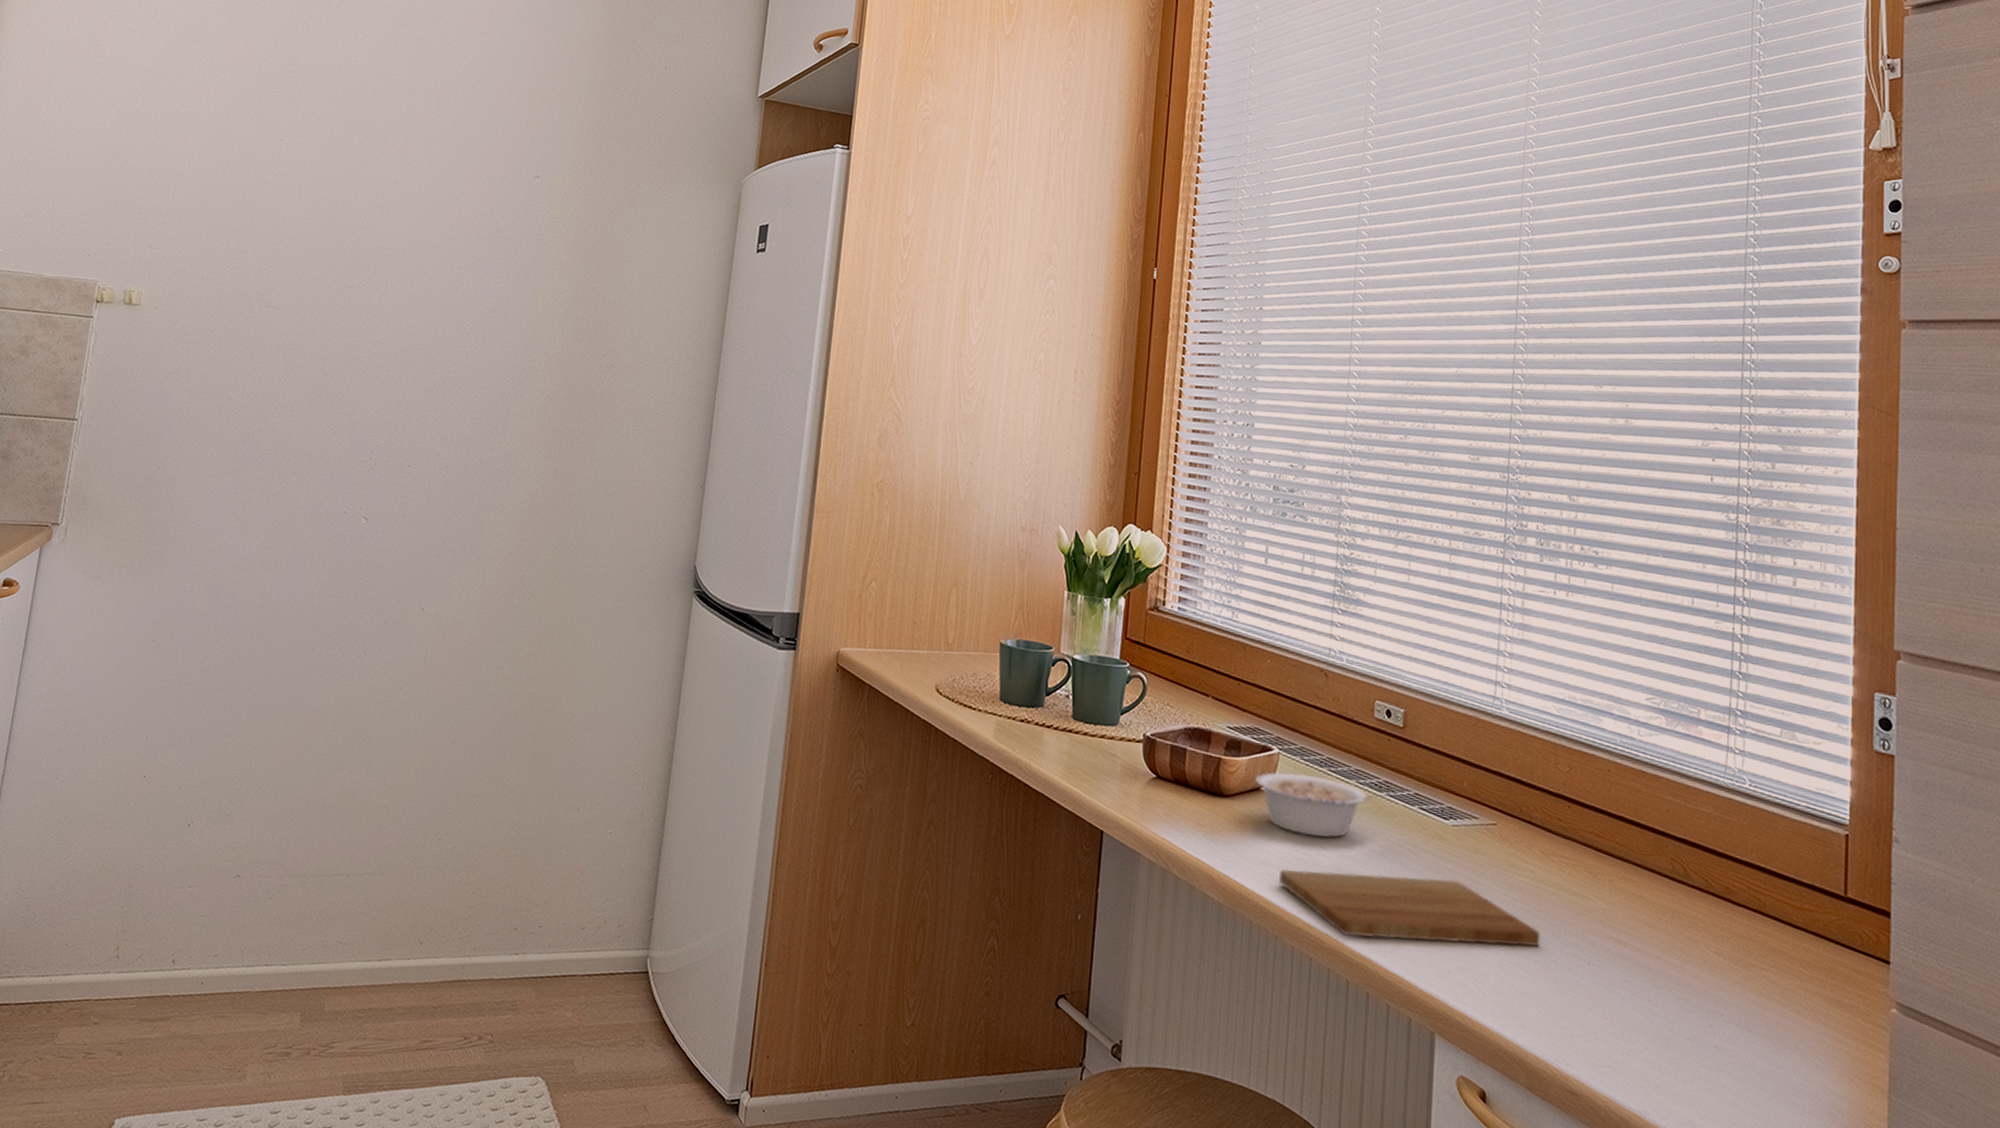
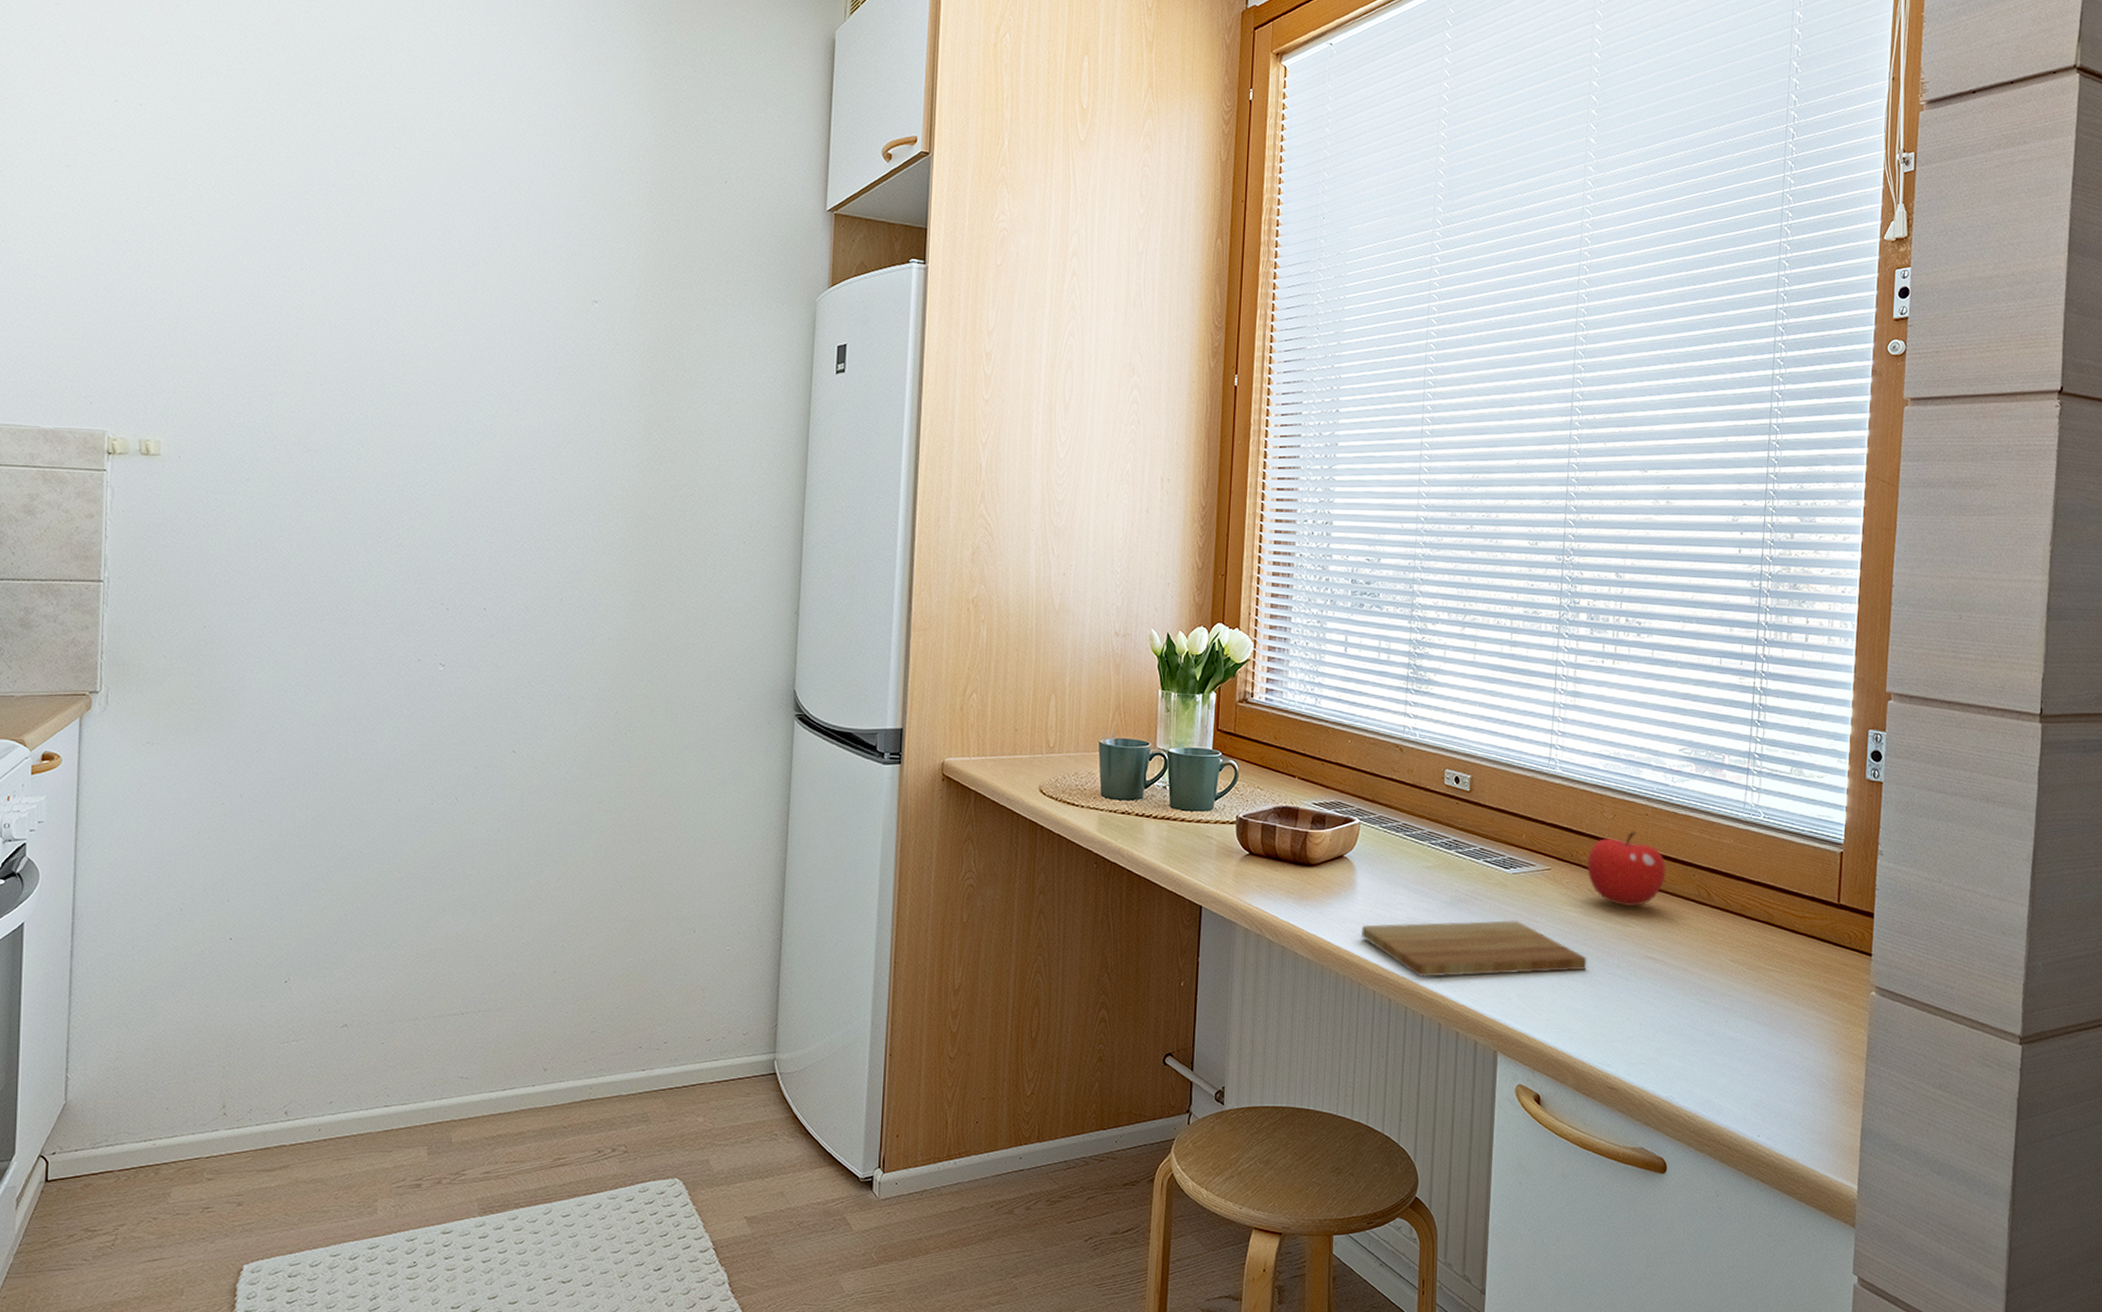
legume: present [1255,772,1391,838] -> none [1339,840,1459,894]
fruit: none [1538,788,1633,878] -> present [1586,831,1666,907]

